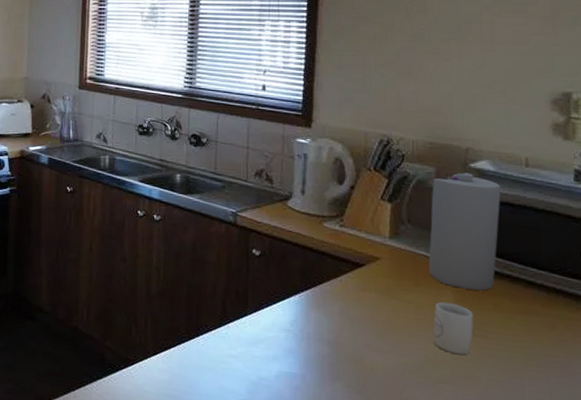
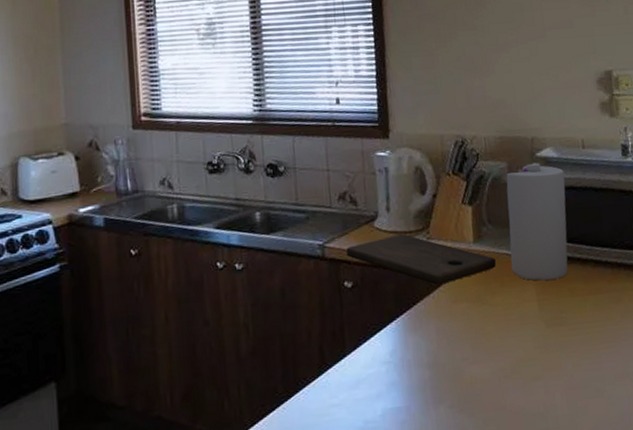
cutting board: none [257,216,412,271] -> present [346,233,496,285]
mug: present [432,301,474,356] -> none [520,297,556,349]

